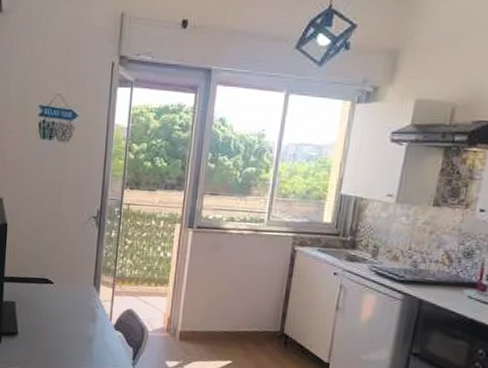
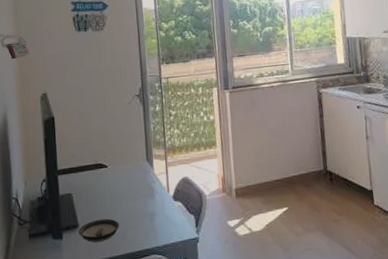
saucer: none [17,331,57,354] -> present [78,218,120,242]

